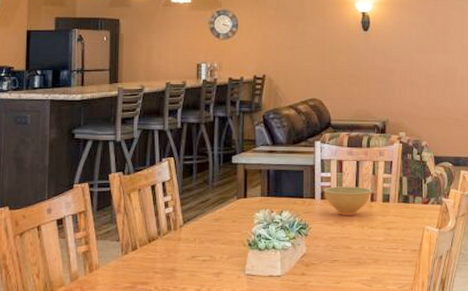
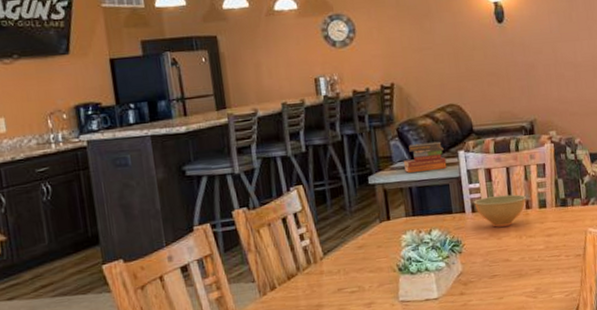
books: none [265,131,303,156] -> present [403,141,447,173]

